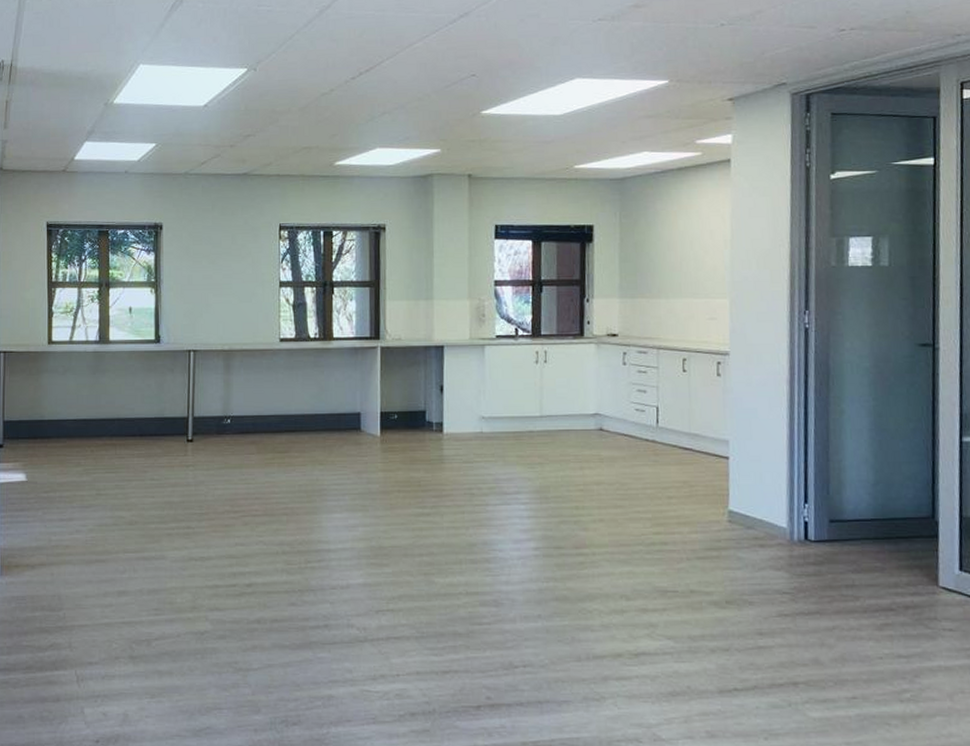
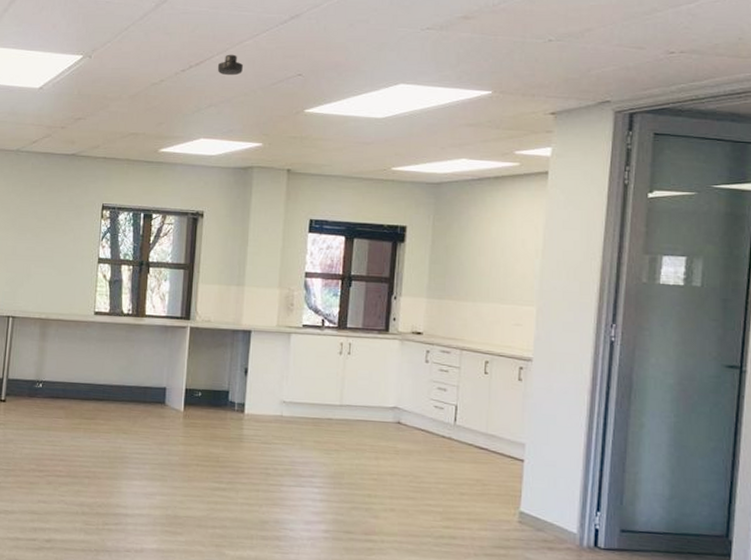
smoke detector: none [388,58,416,81] -> present [217,54,244,76]

